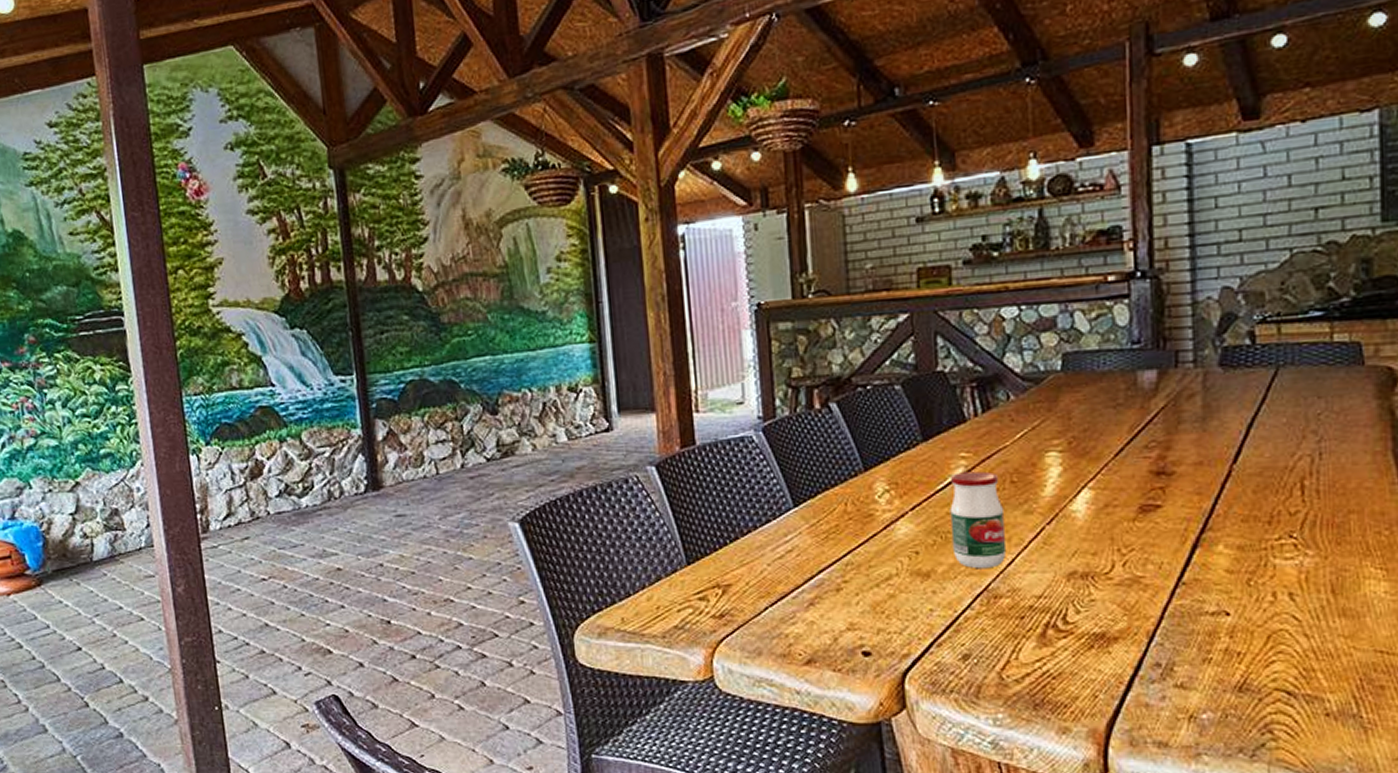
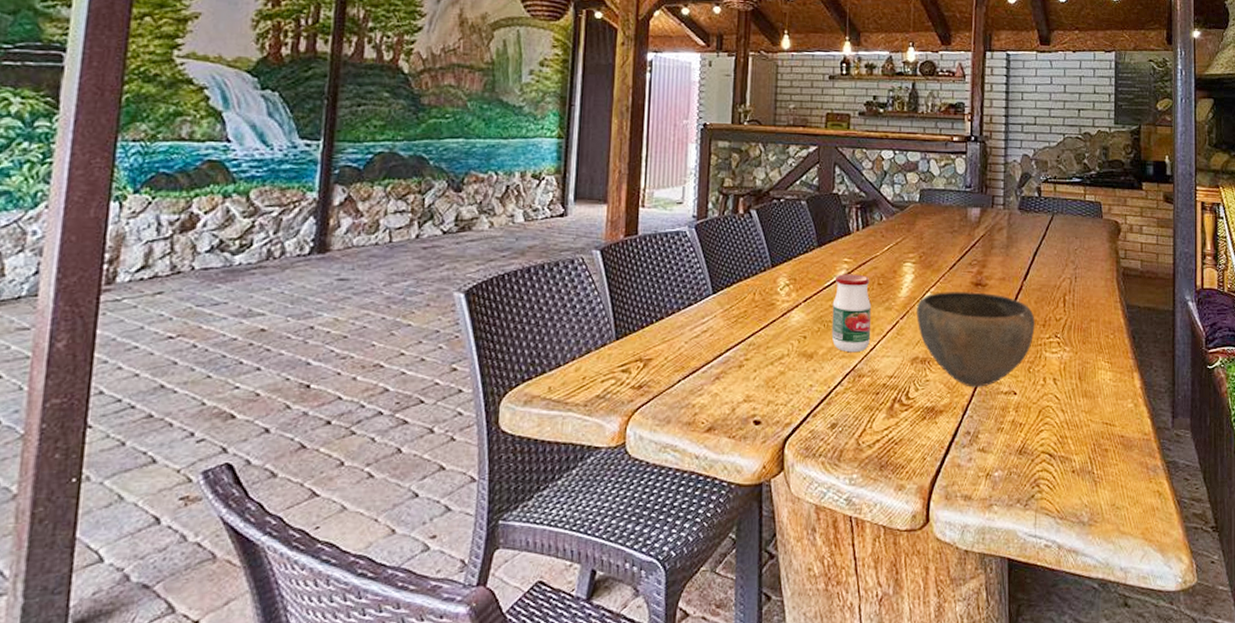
bowl: none [1069,483,1255,608] -> present [917,292,1035,388]

